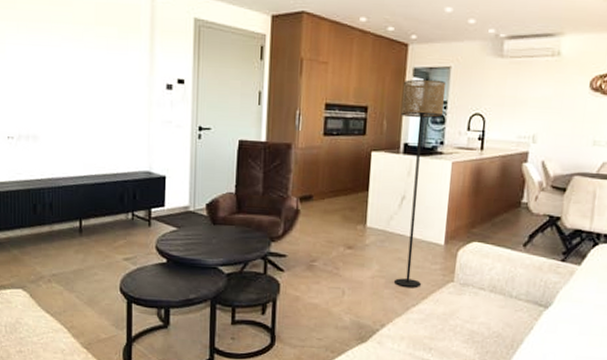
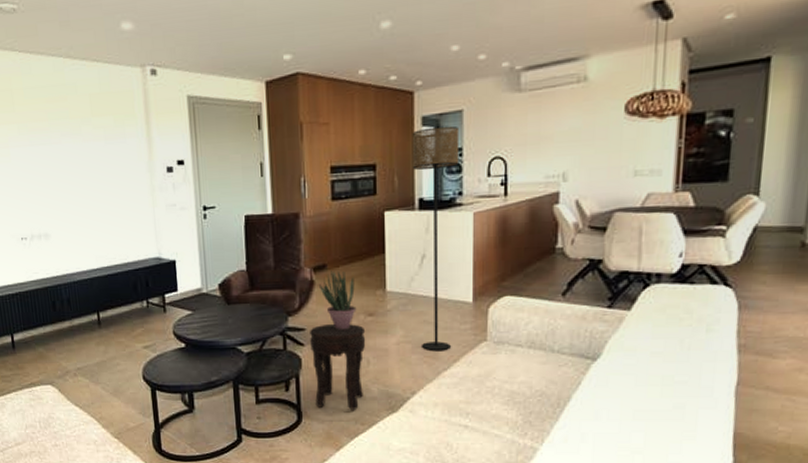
side table: none [289,252,344,338] -> present [310,323,366,410]
potted plant: none [304,202,338,260] -> present [319,271,357,330]

